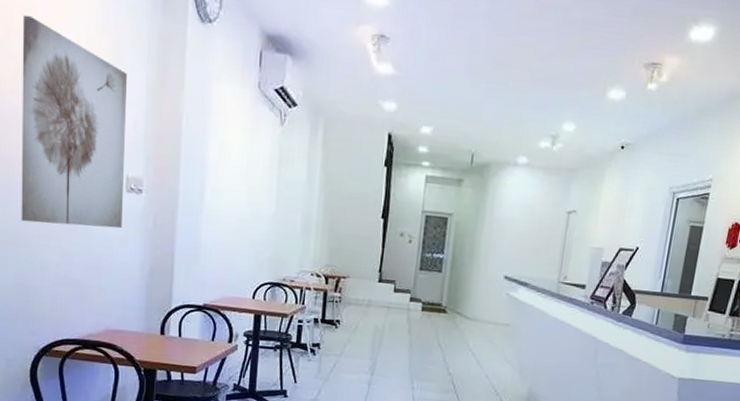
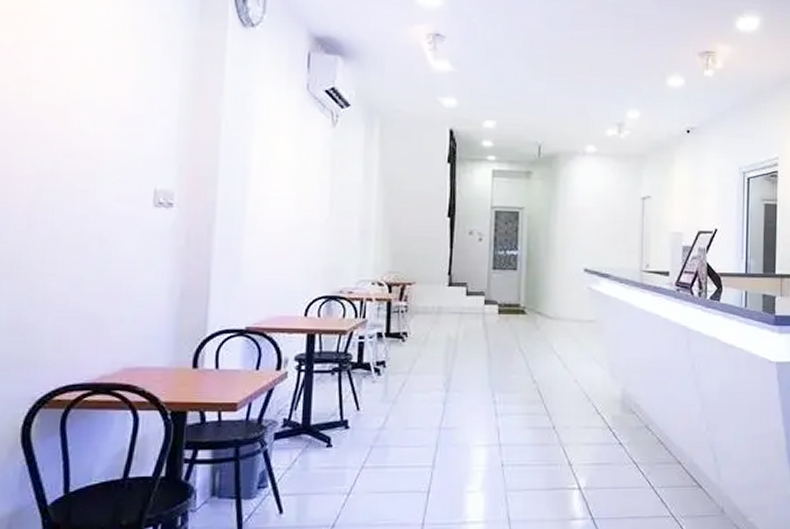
wall art: present [21,15,127,229] -> none [20,24,157,249]

